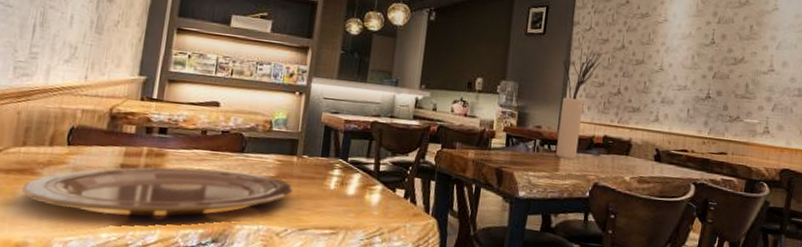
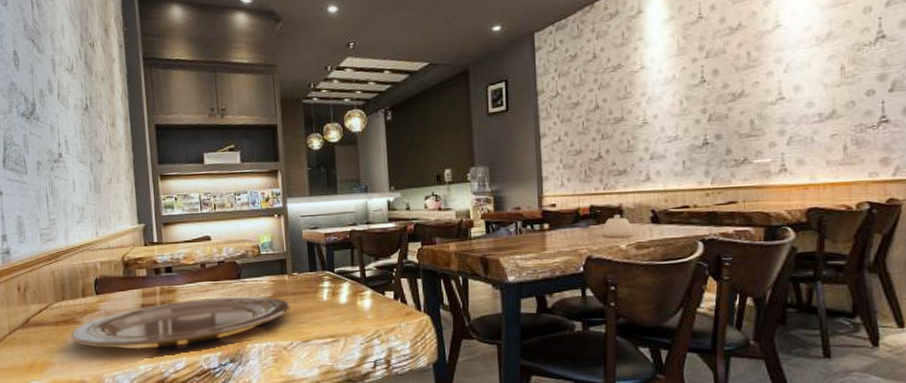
vase: present [556,49,603,160] -> none [532,118,576,237]
sugar bowl: none [610,148,638,172] -> present [601,215,633,239]

